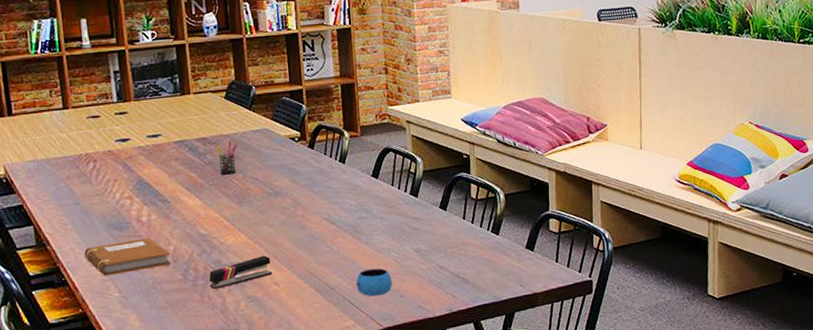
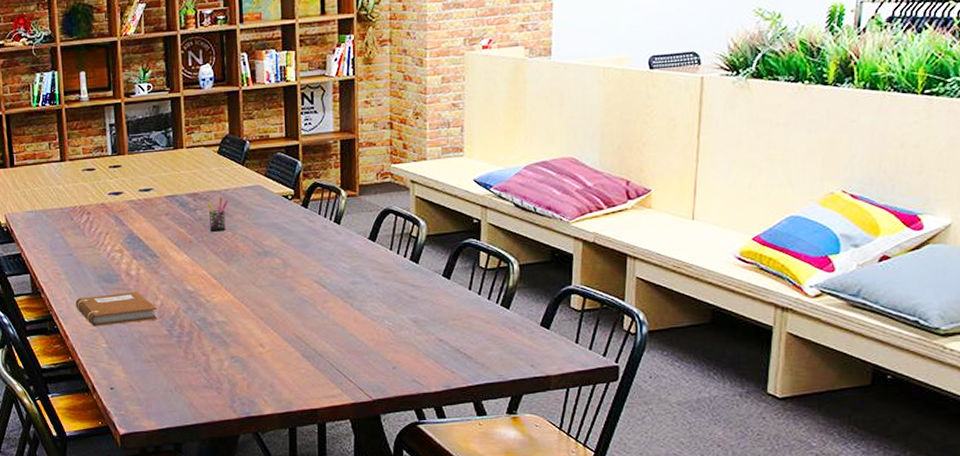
stapler: present [209,255,273,289] -> none [193,316,258,347]
mug: present [356,268,392,297] -> none [345,336,385,366]

